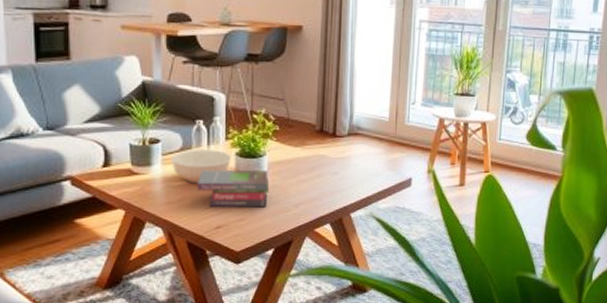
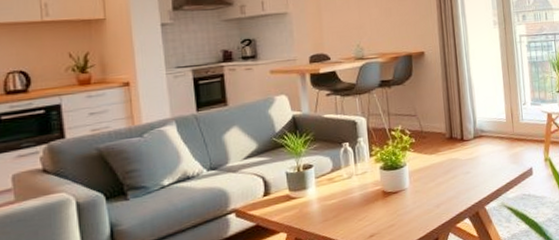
bowl: present [170,150,231,184] -> none [323,167,377,200]
books: present [197,170,270,208] -> none [349,179,413,219]

